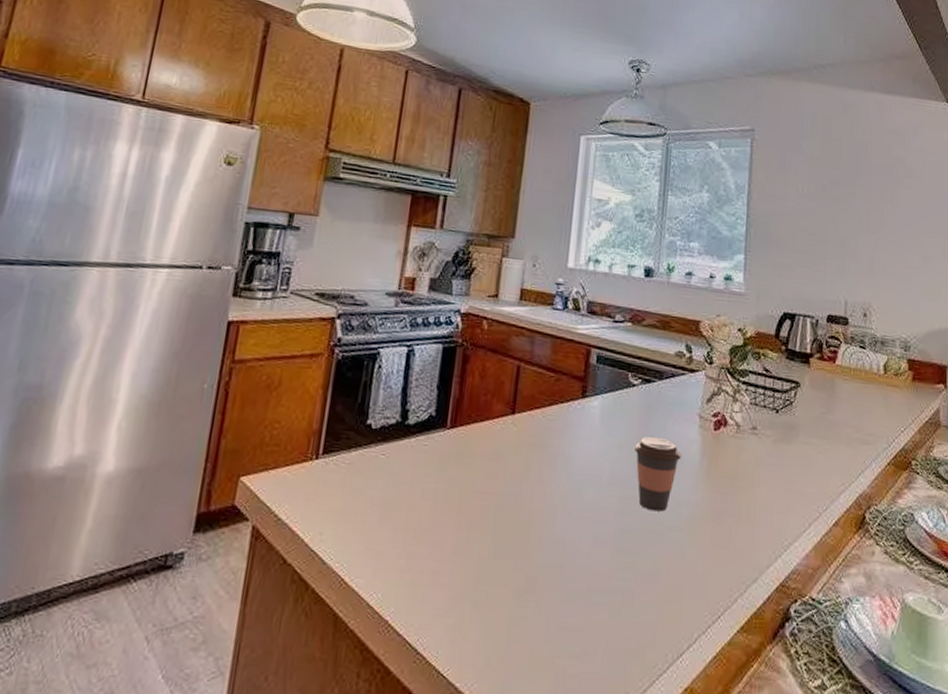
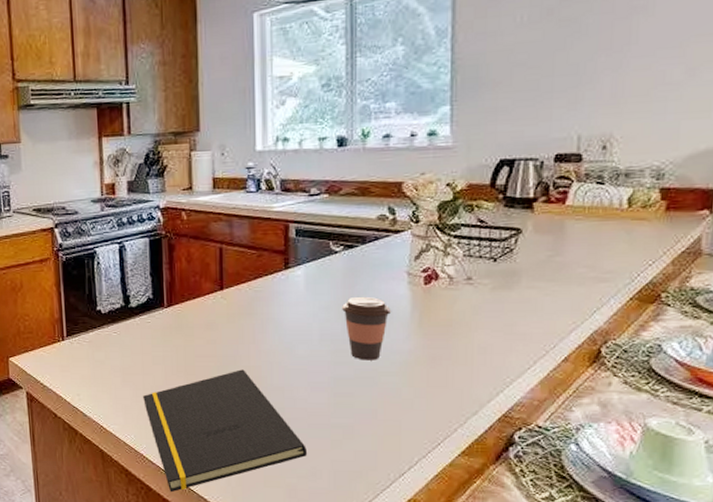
notepad: none [401,512,583,678] -> present [143,369,308,493]

